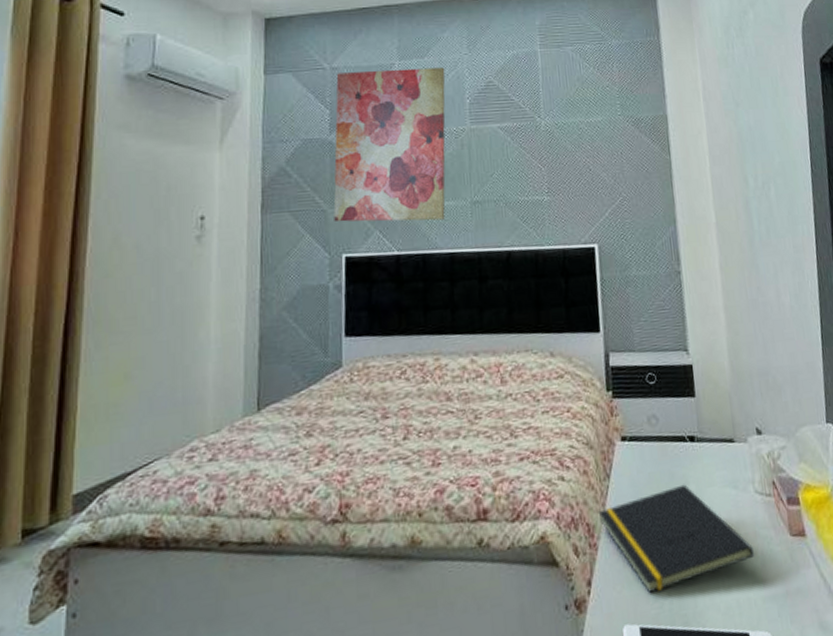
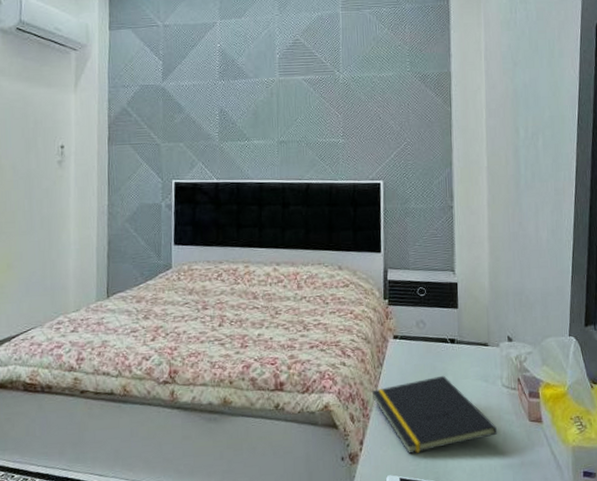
wall art: present [333,67,446,222] -> none [165,26,259,156]

